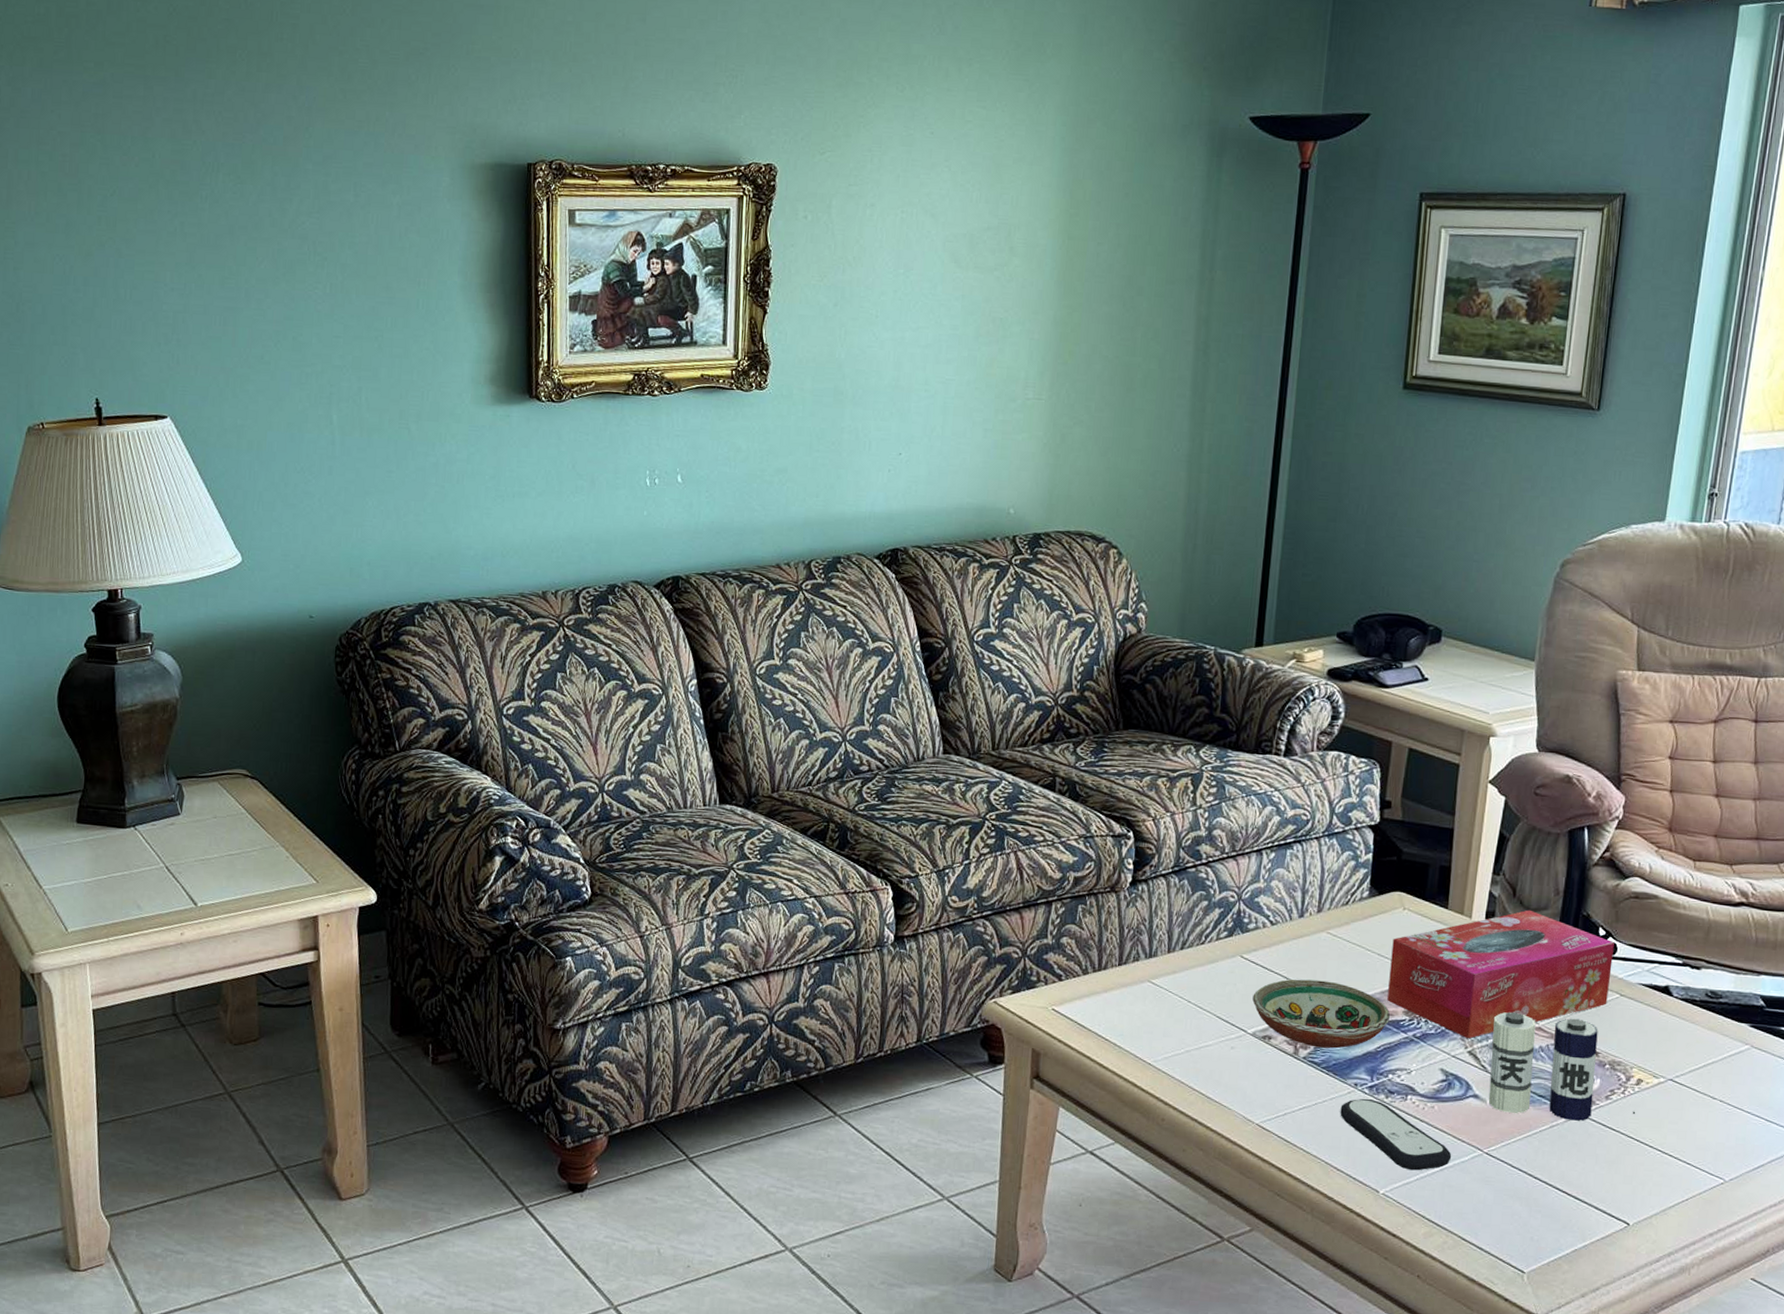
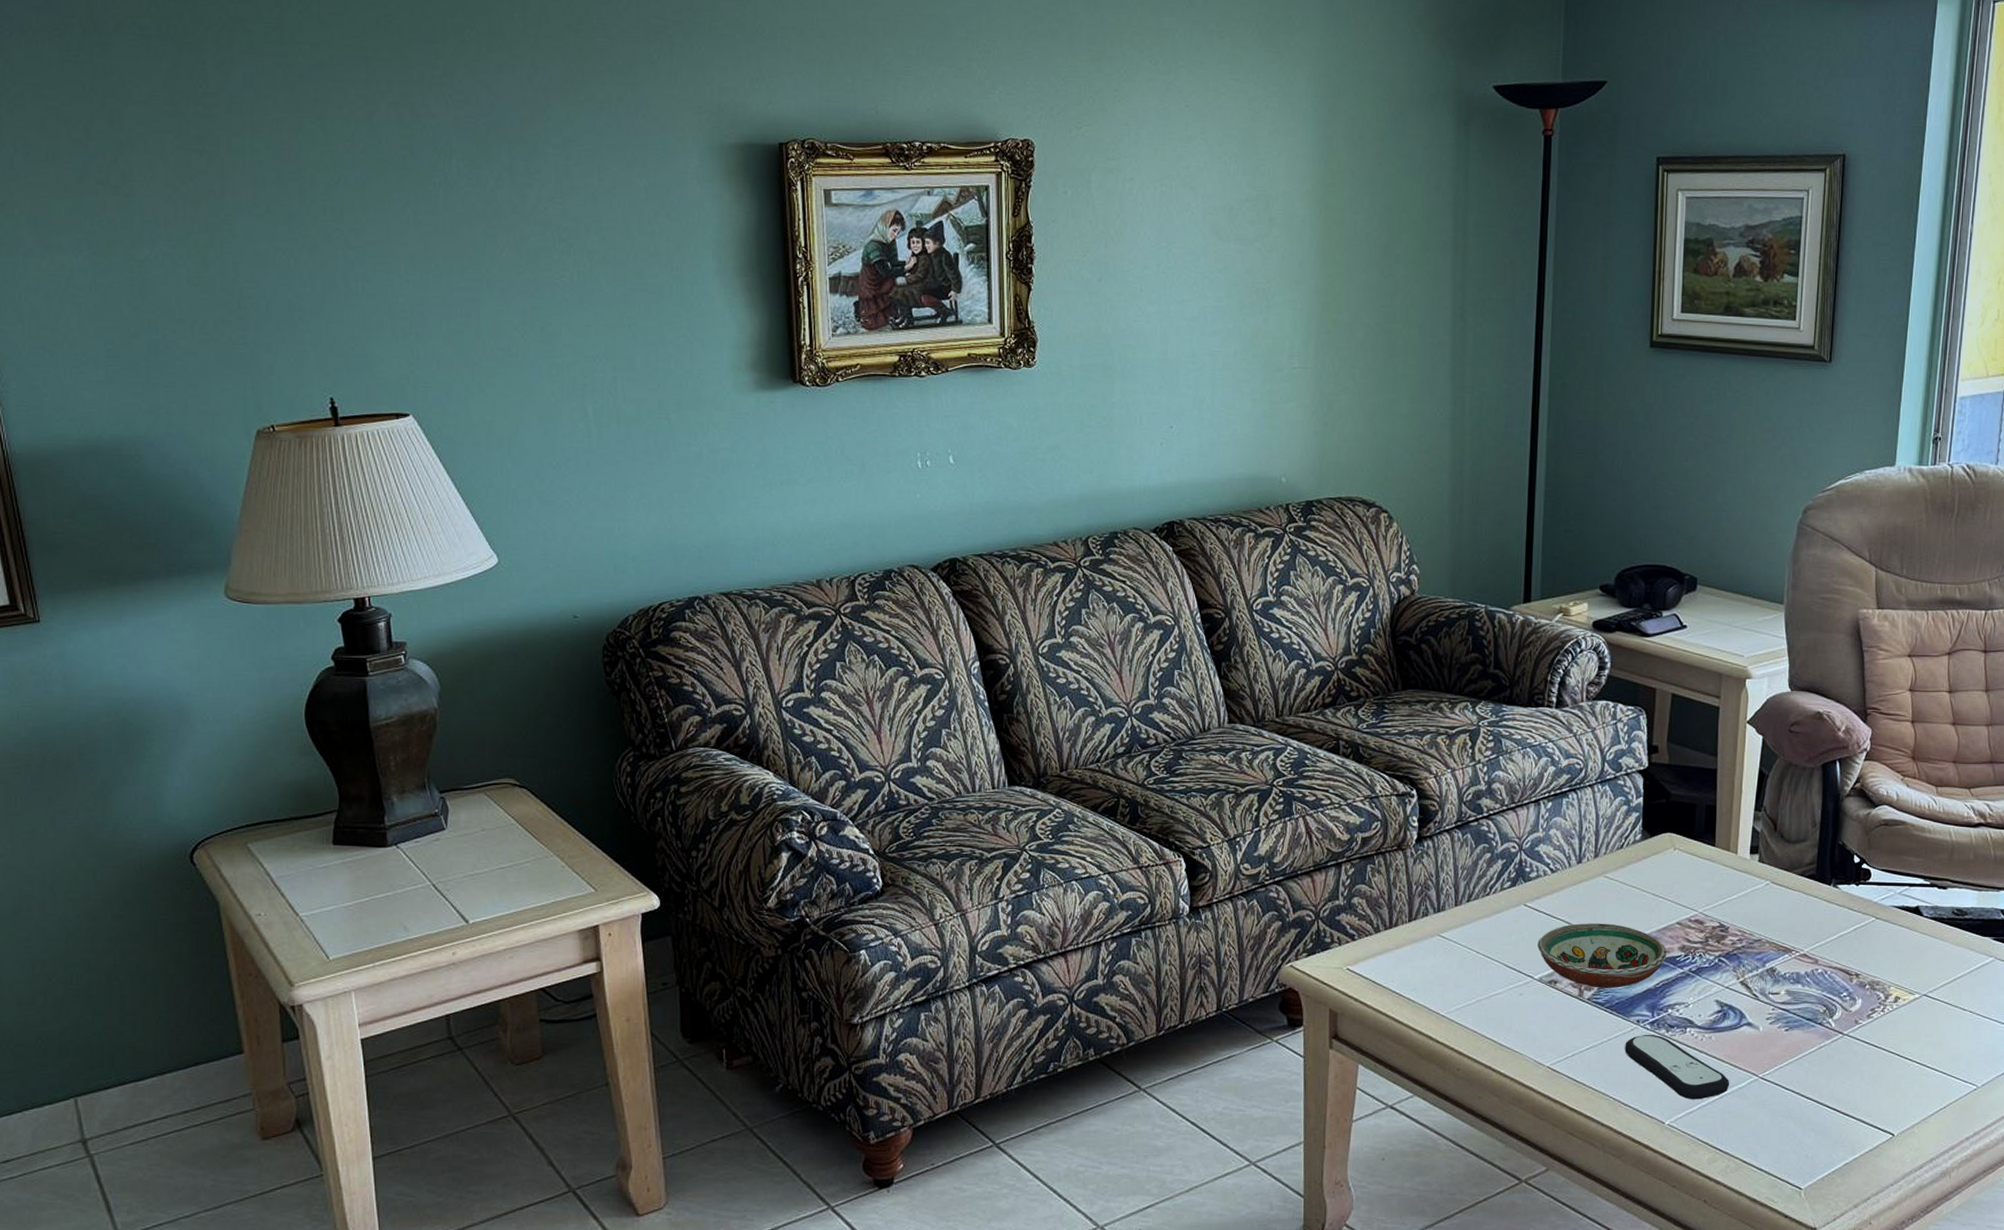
tissue box: present [1387,909,1614,1039] -> none [1663,842,1868,970]
candle: present [1488,1011,1636,1121] -> none [1761,941,1895,1041]

